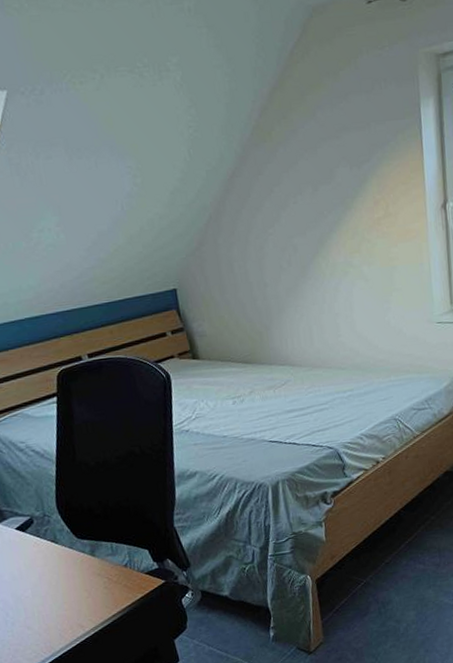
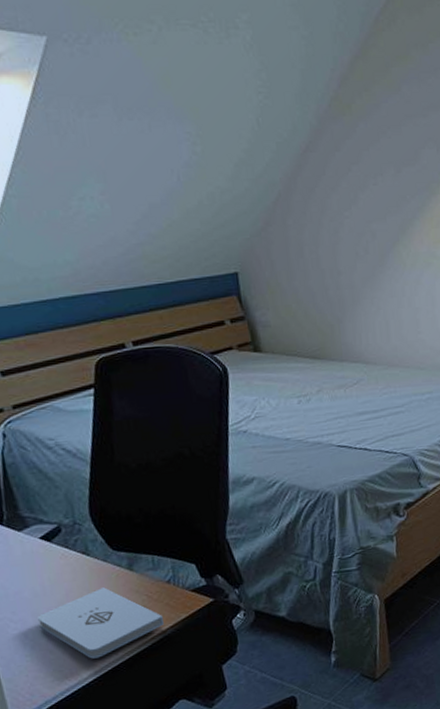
notepad: none [16,571,123,634] -> present [38,587,164,659]

